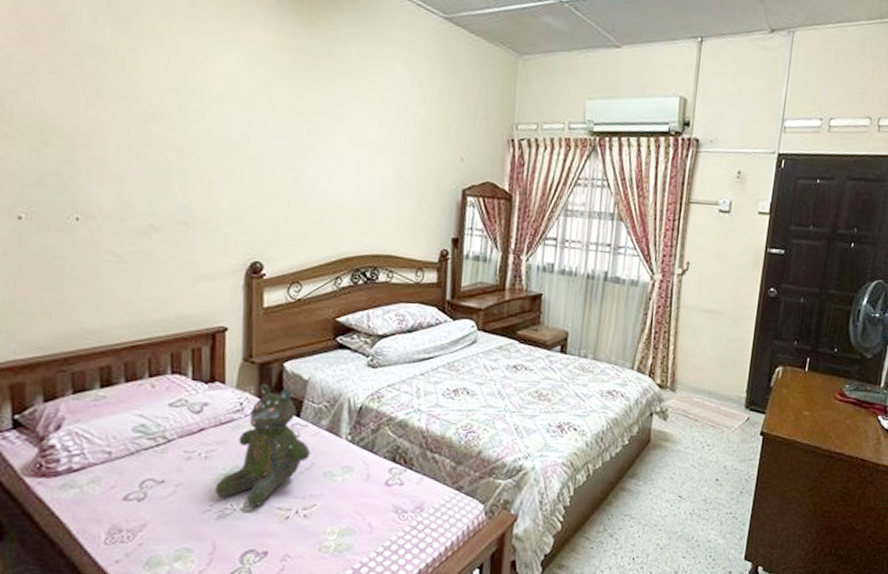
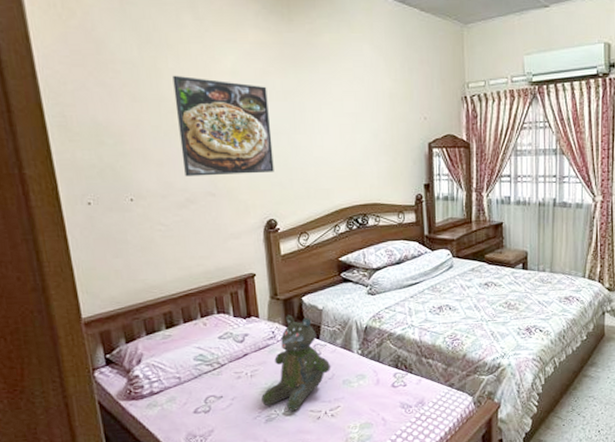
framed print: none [151,70,271,204] -> present [172,75,274,177]

